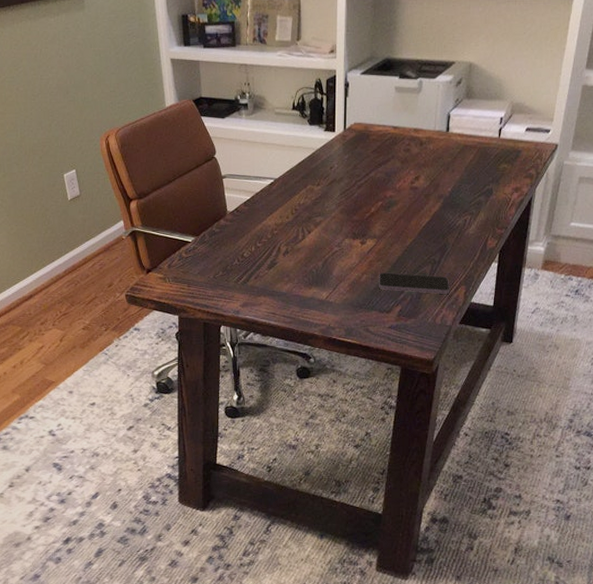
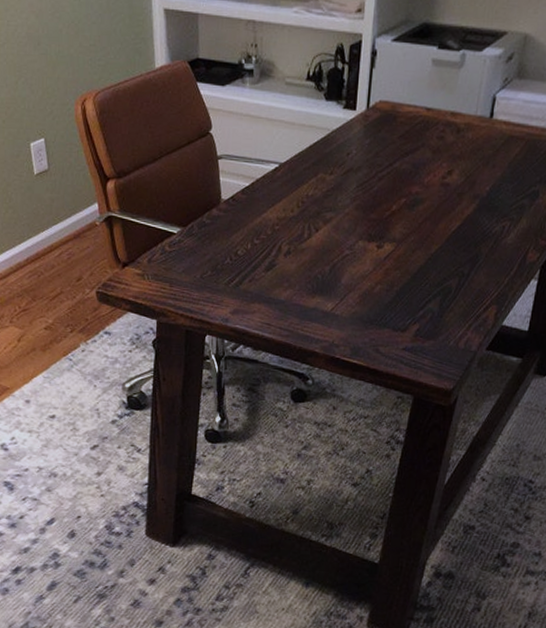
smartphone: present [378,272,450,294] -> none [393,283,479,314]

